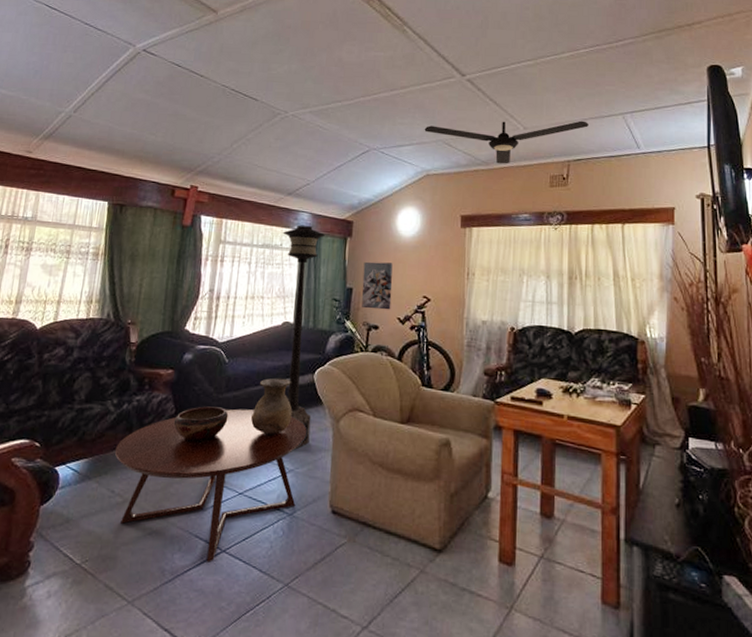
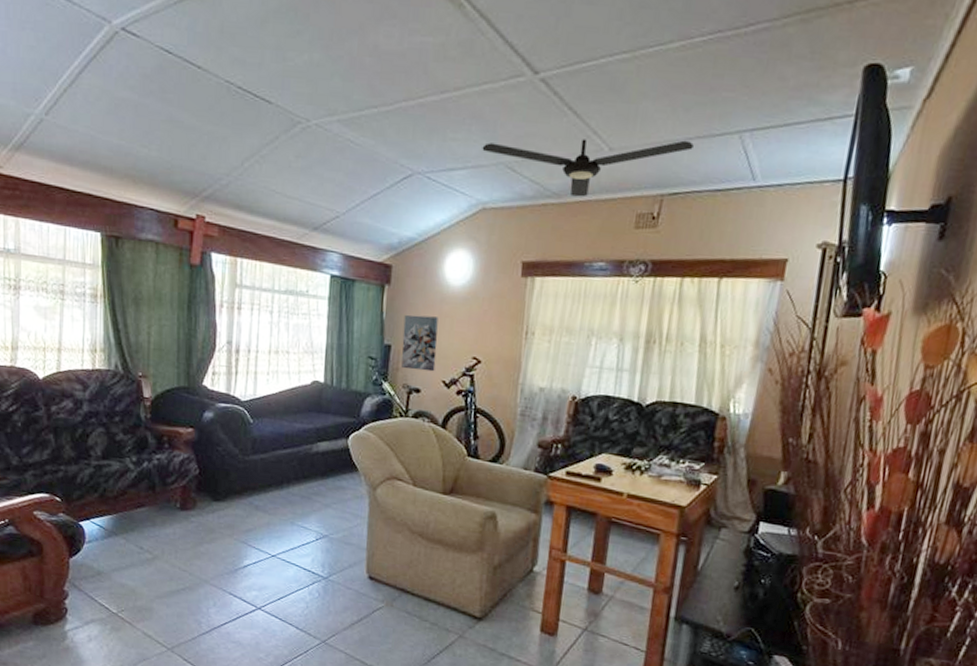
coffee table: present [114,409,307,563] -> none [139,472,341,618]
decorative bowl: present [173,406,229,442] -> none [198,468,256,504]
vase: present [251,377,293,435] -> none [281,441,325,500]
floor lamp: present [283,224,325,450] -> none [308,267,358,516]

